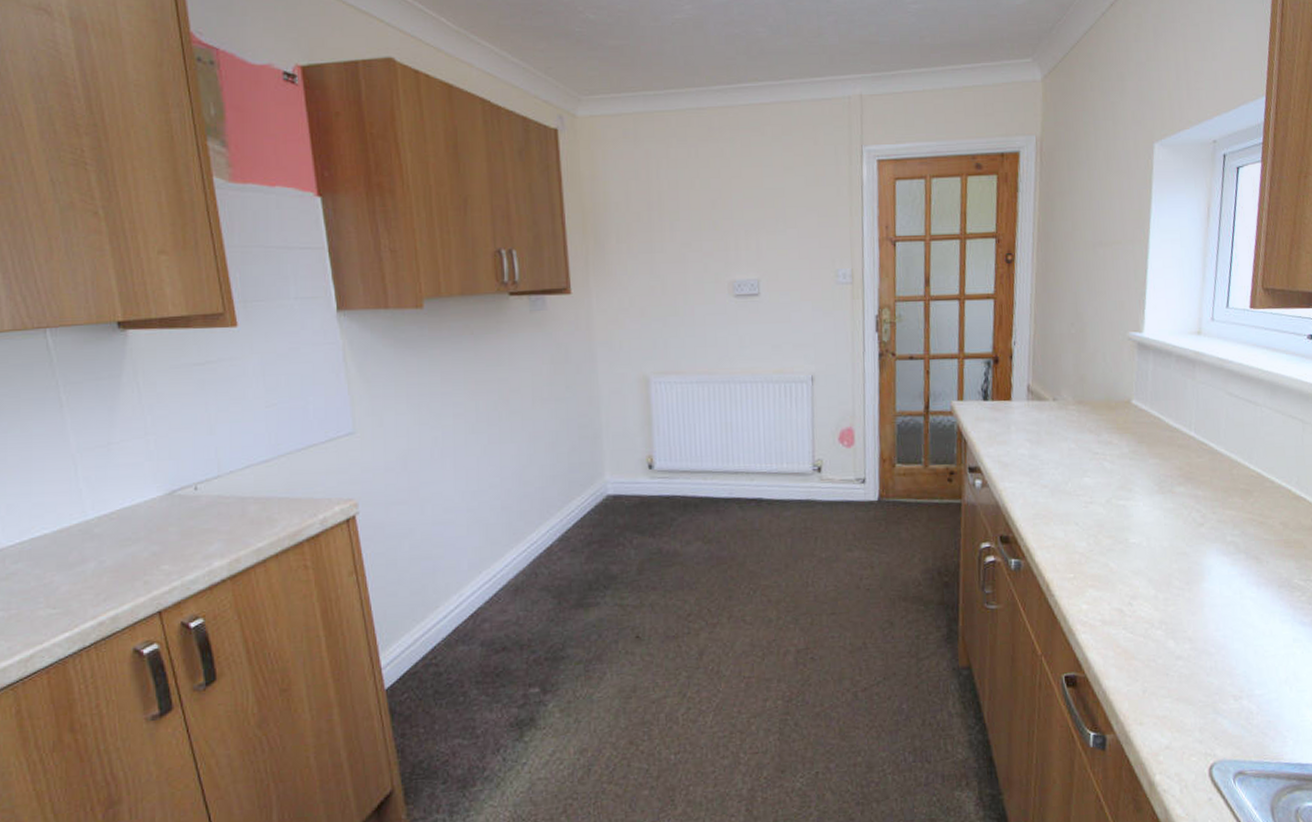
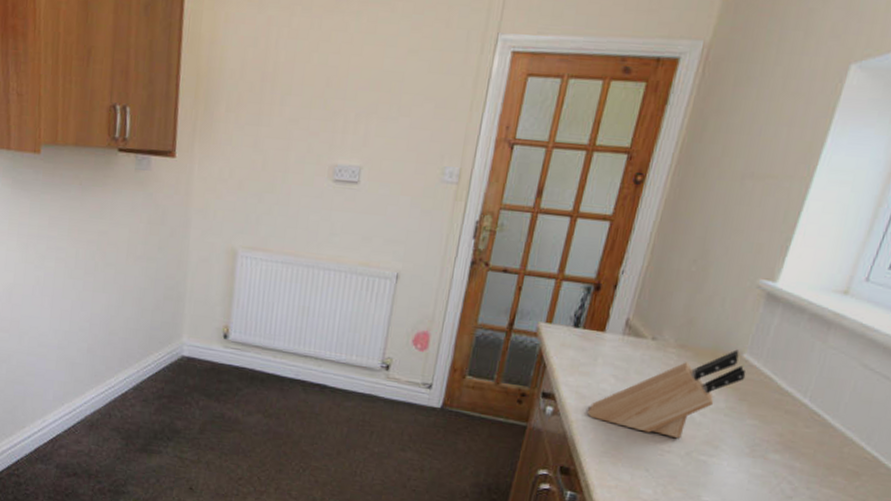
knife block: none [1013,397,1139,489] -> present [587,349,746,439]

